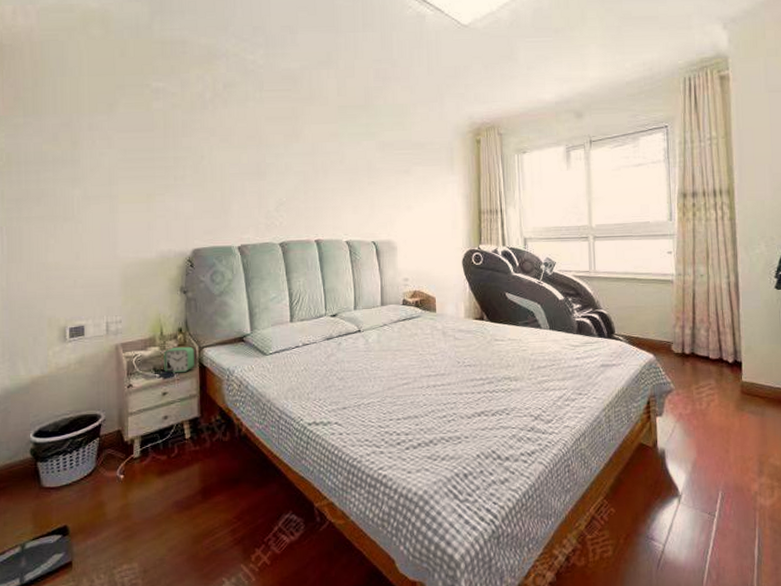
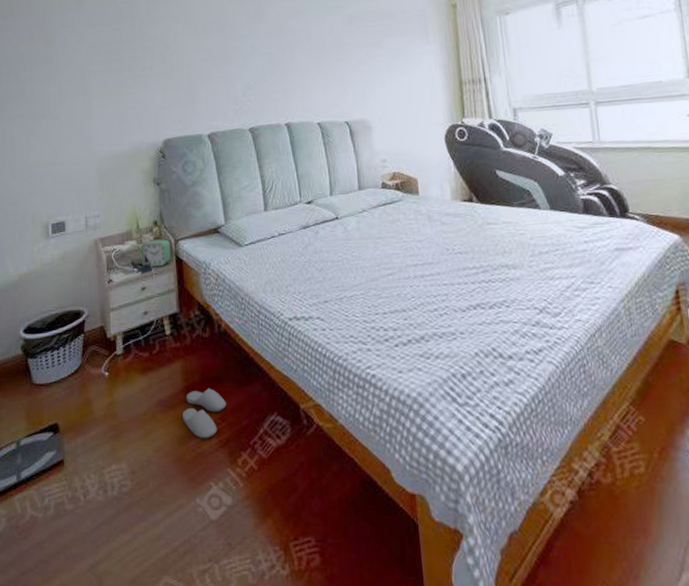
slippers: none [198,489,243,538] -> present [182,388,226,439]

